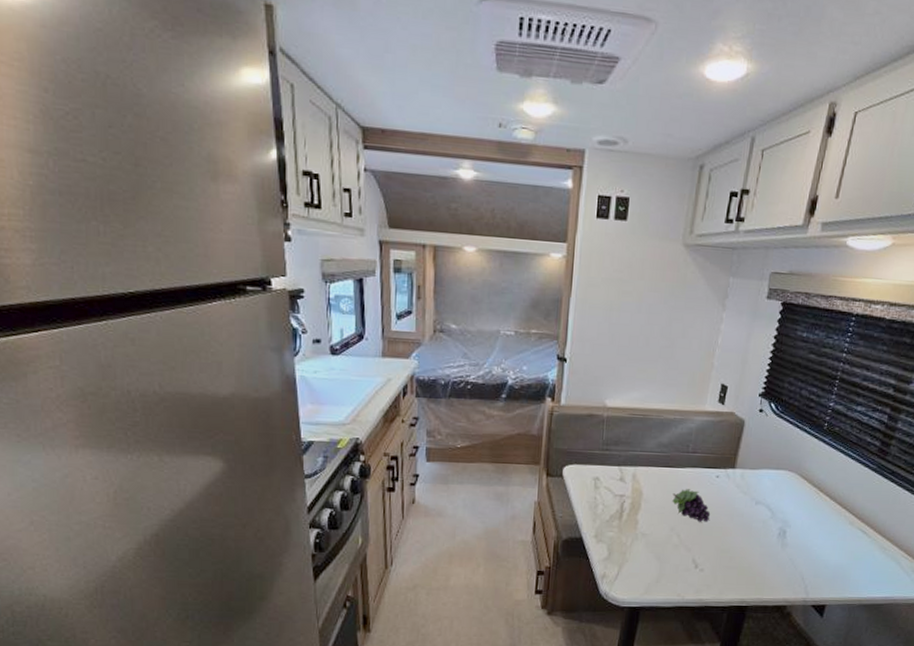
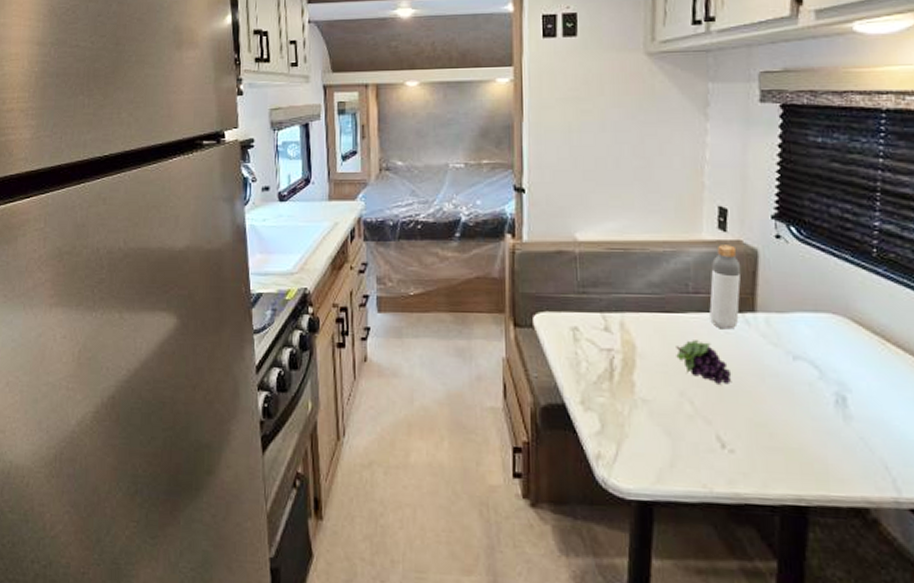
bottle: none [701,415,731,481] -> present [709,245,742,330]

